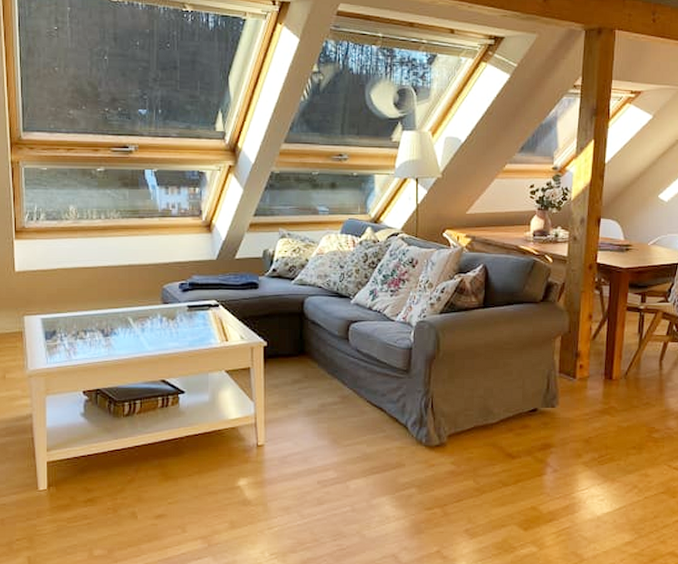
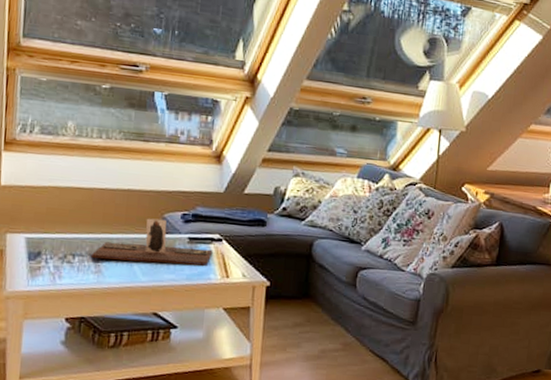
decorative tray: none [100,290,211,333] -> present [90,218,213,266]

